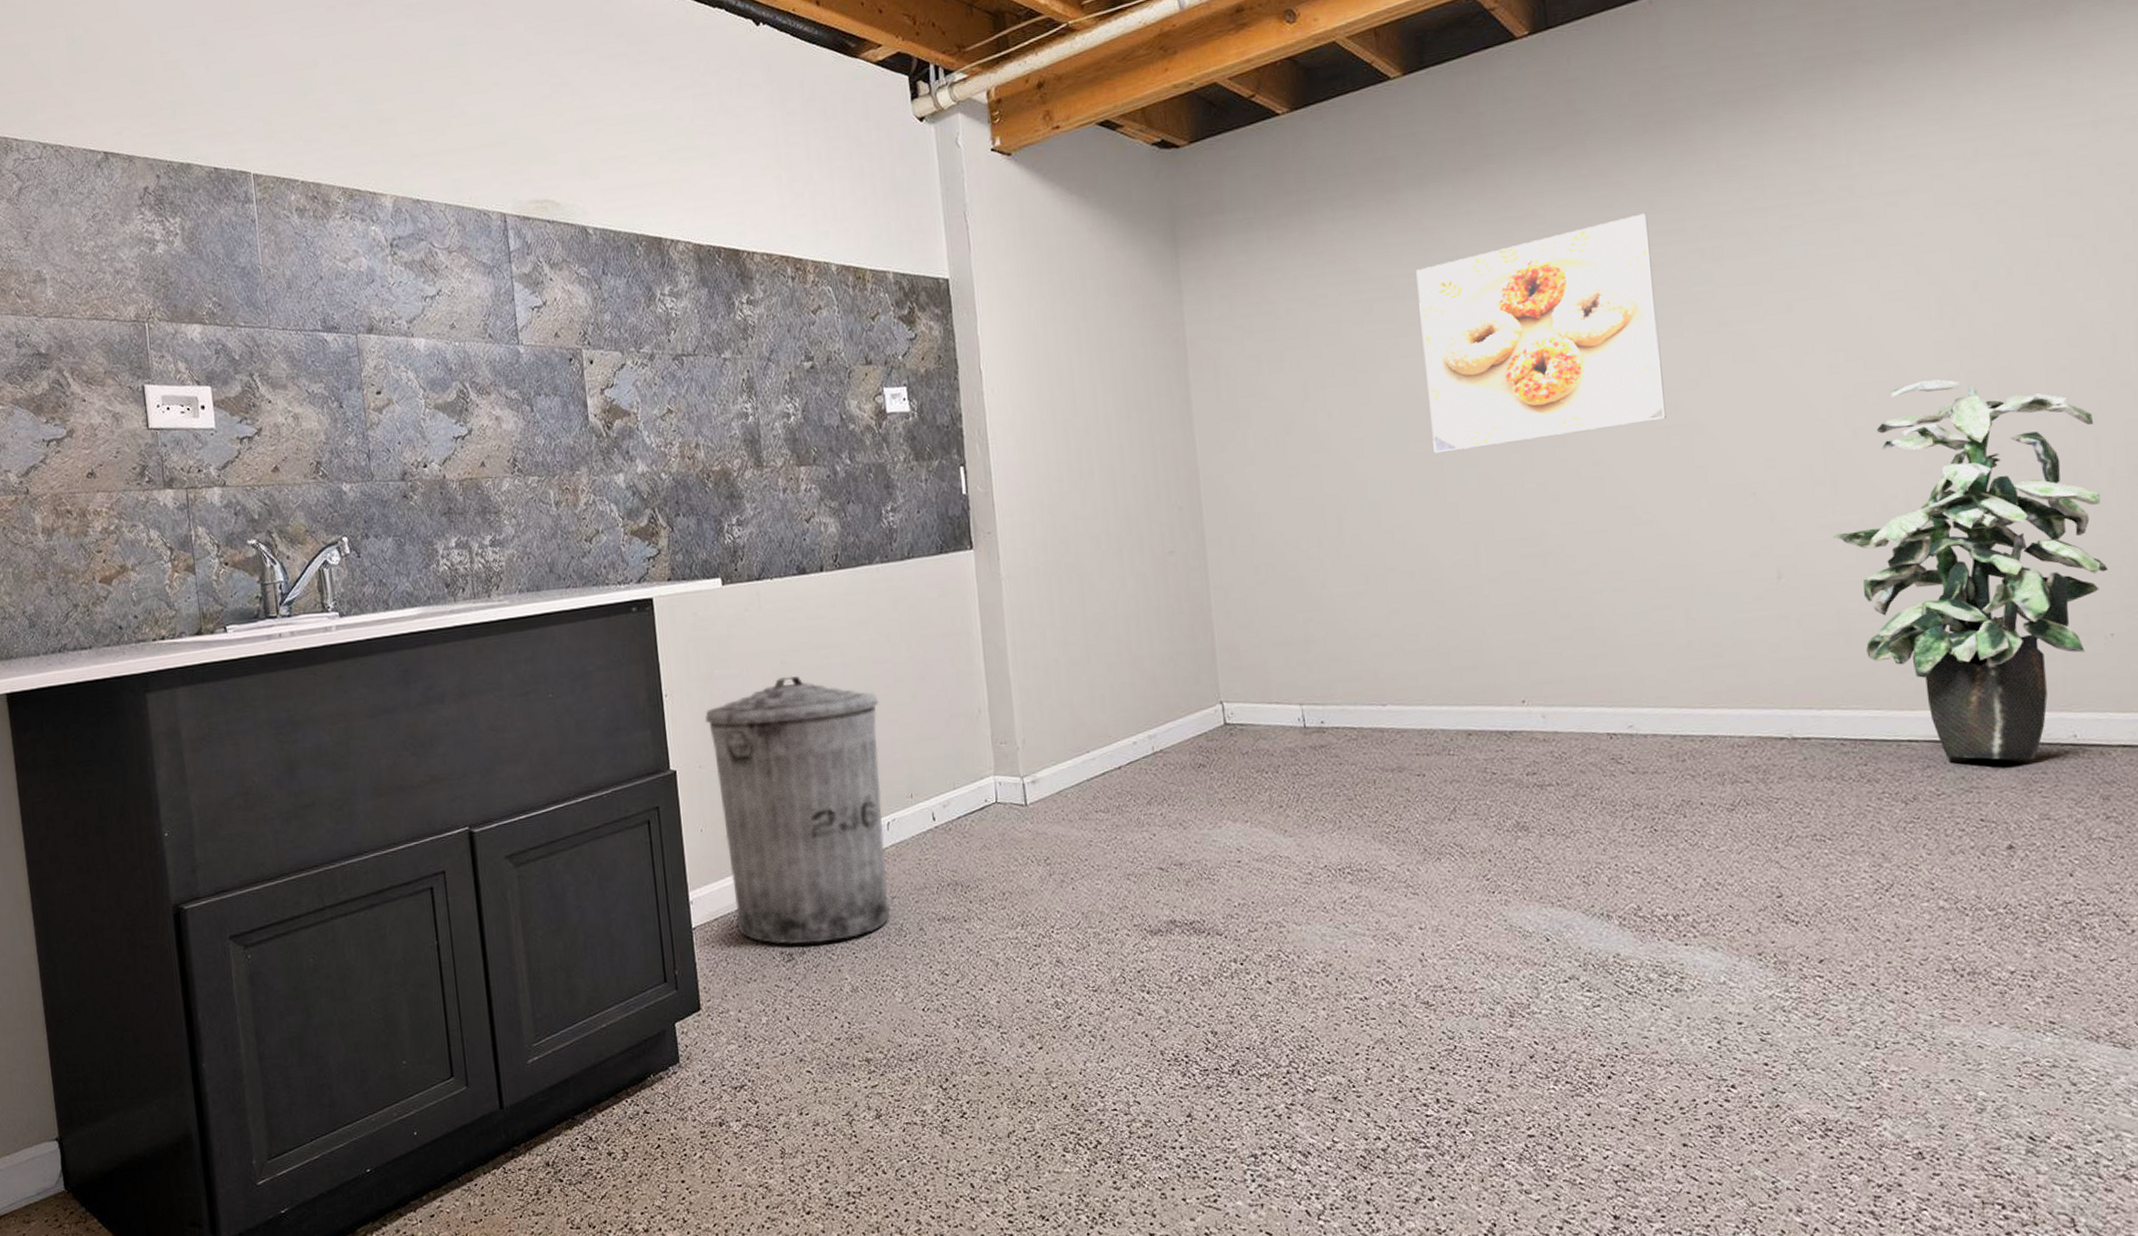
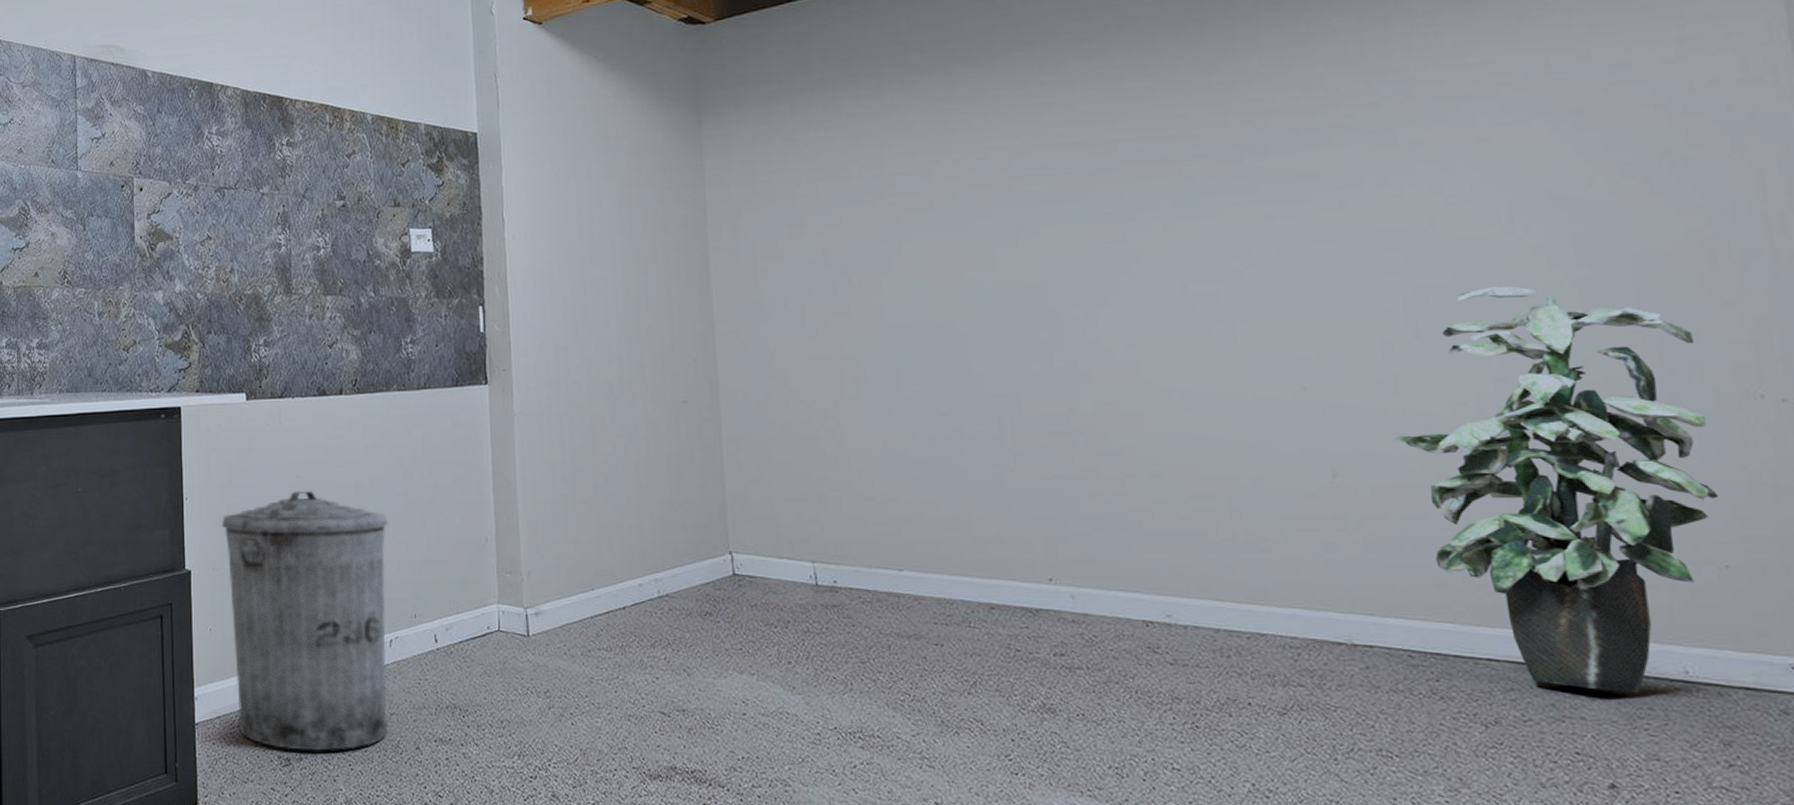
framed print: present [1416,213,1666,454] -> none [941,105,1207,325]

